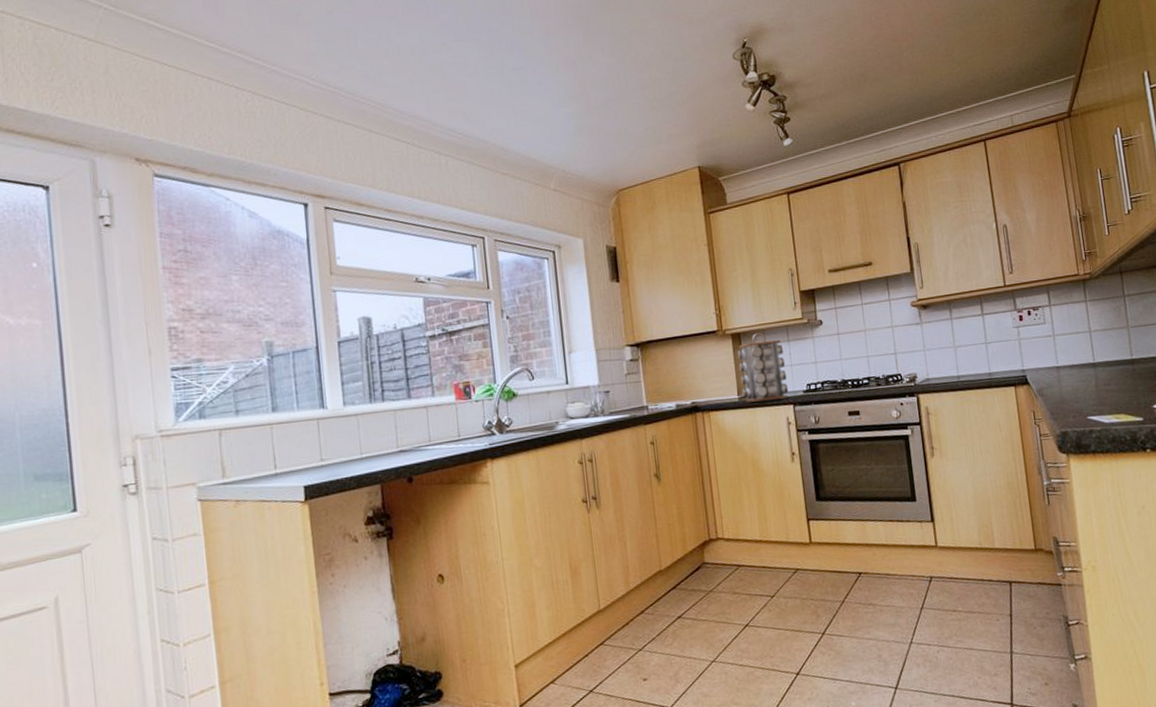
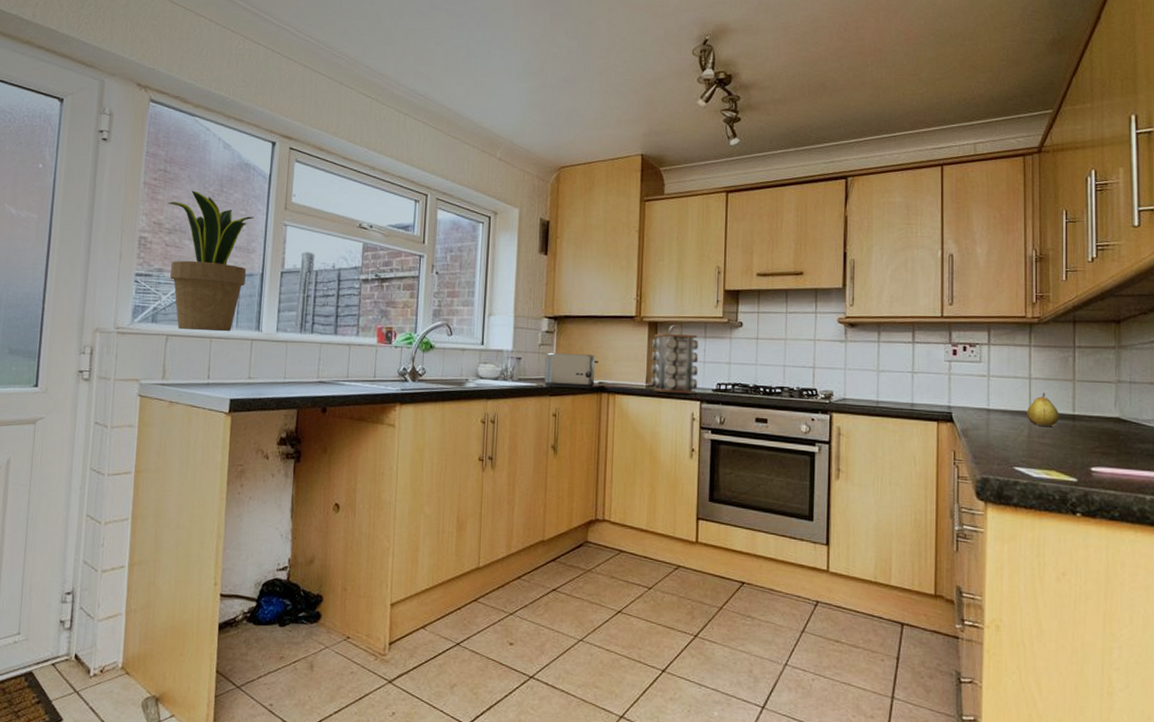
potted plant: none [194,268,299,422] -> present [167,190,255,332]
toaster: none [633,375,688,417] -> present [543,352,598,390]
fruit: none [1091,343,1120,375] -> present [1027,393,1059,426]

